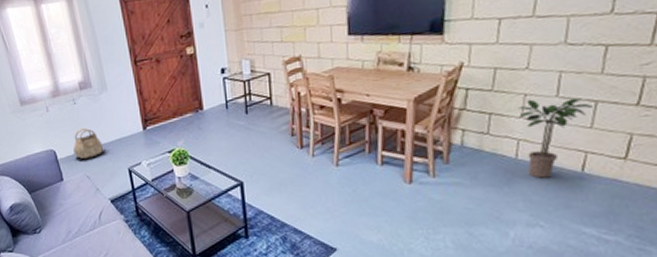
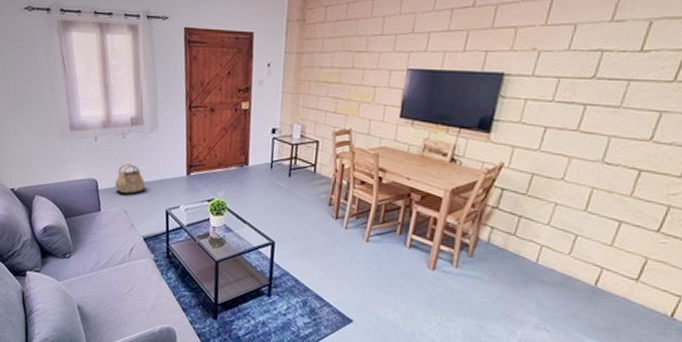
potted plant: present [518,98,593,179] -> none [544,209,616,286]

